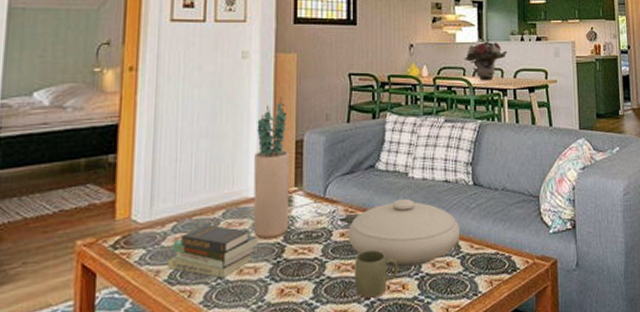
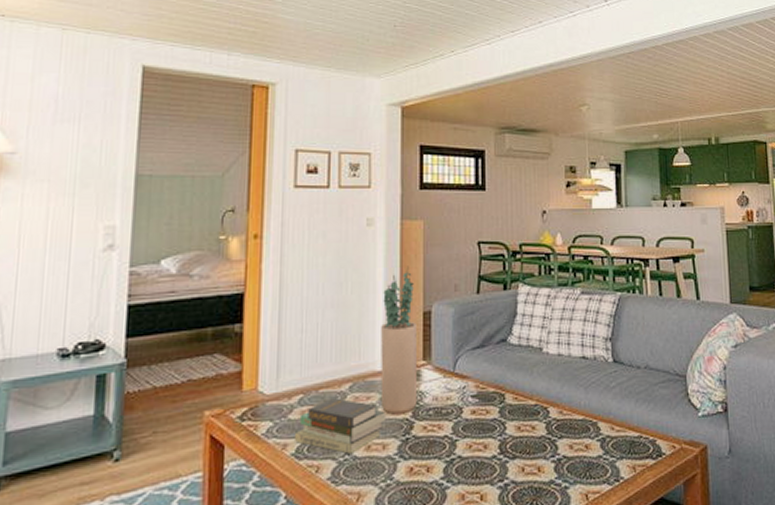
decorative bowl: present [347,198,461,268] -> none [478,375,600,449]
mug: present [354,250,398,298] -> none [486,429,533,480]
flower arrangement: present [464,39,507,81] -> none [602,205,649,250]

